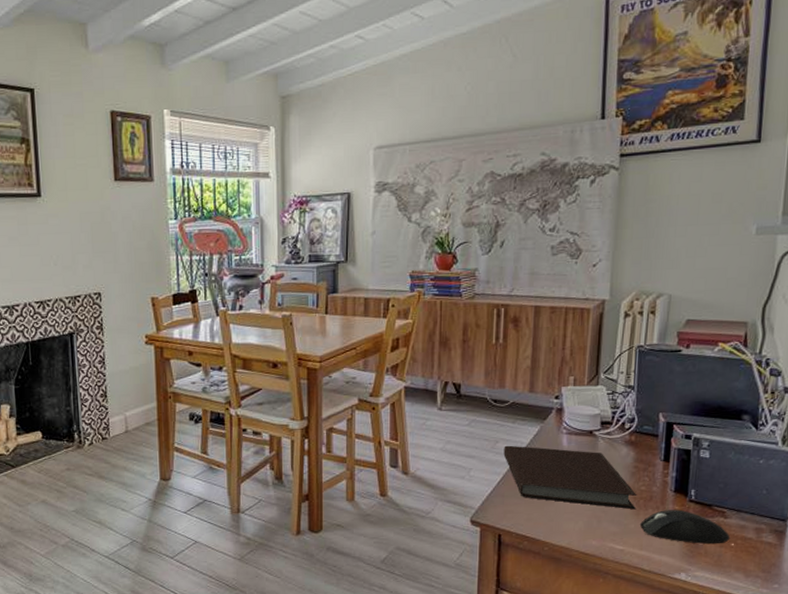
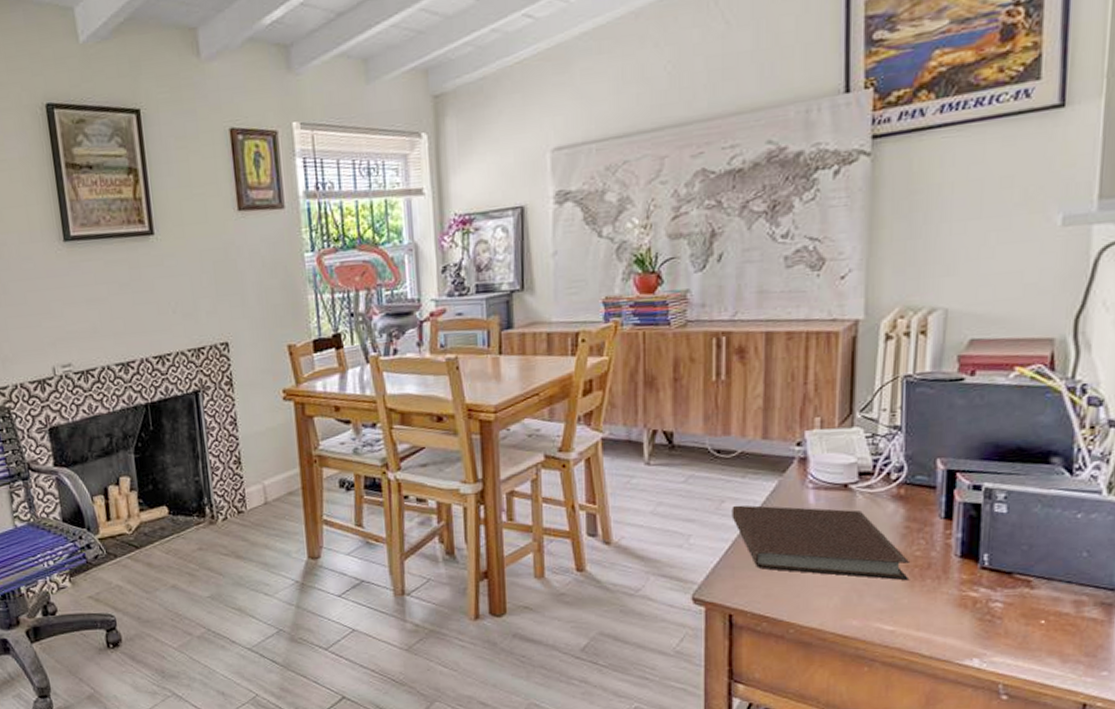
mouse: present [639,509,731,545] -> none [914,579,1040,622]

